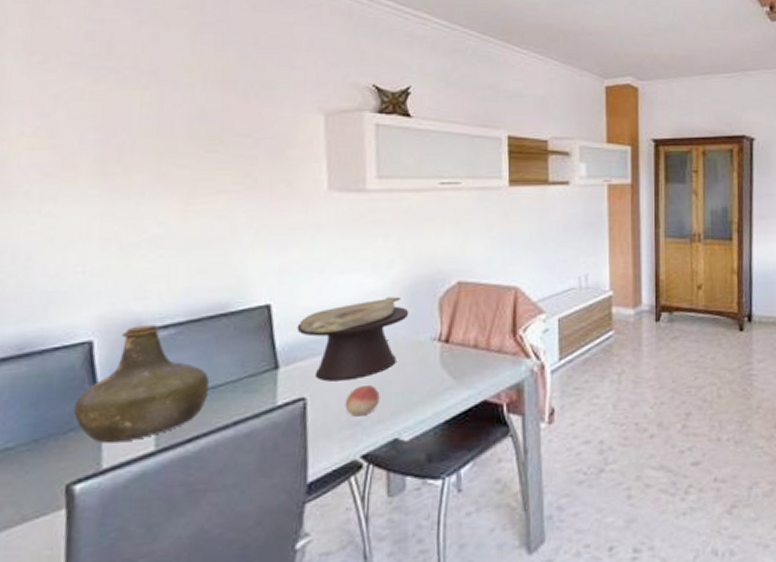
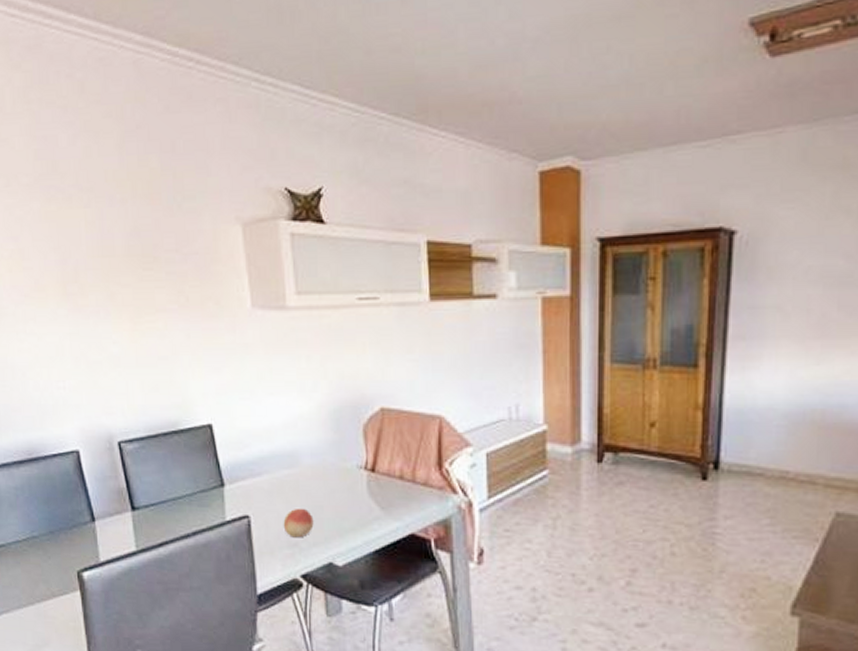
bottle: present [73,325,210,443] -> none [73,439,171,541]
decorative bowl: present [297,296,409,382] -> none [236,421,335,503]

